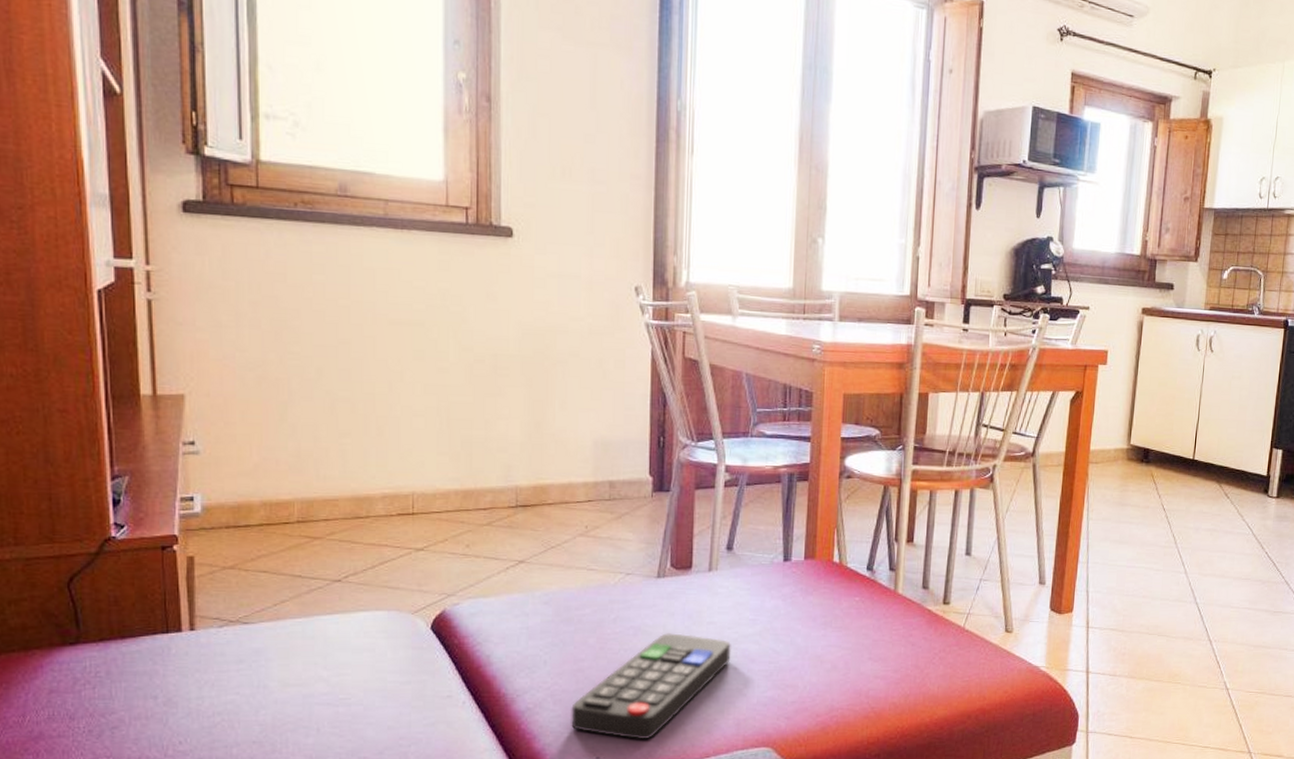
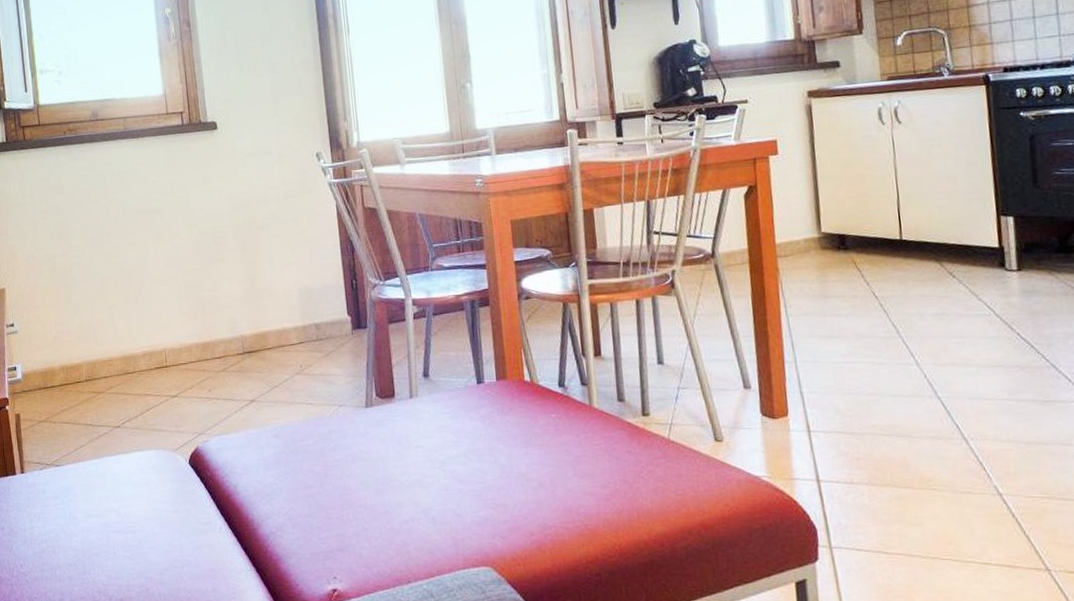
remote control: present [571,633,731,739] -> none [307,458,441,560]

